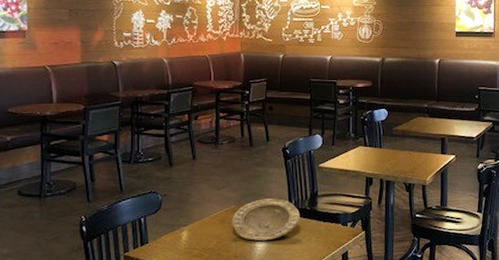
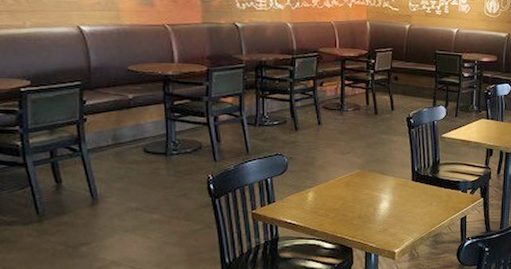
plate: present [232,198,300,242] -> none [356,165,422,204]

